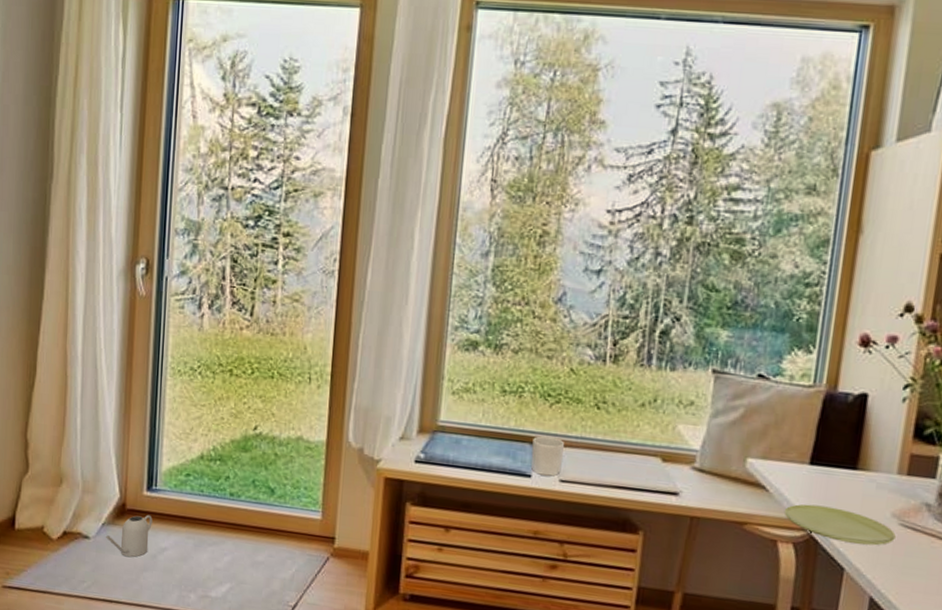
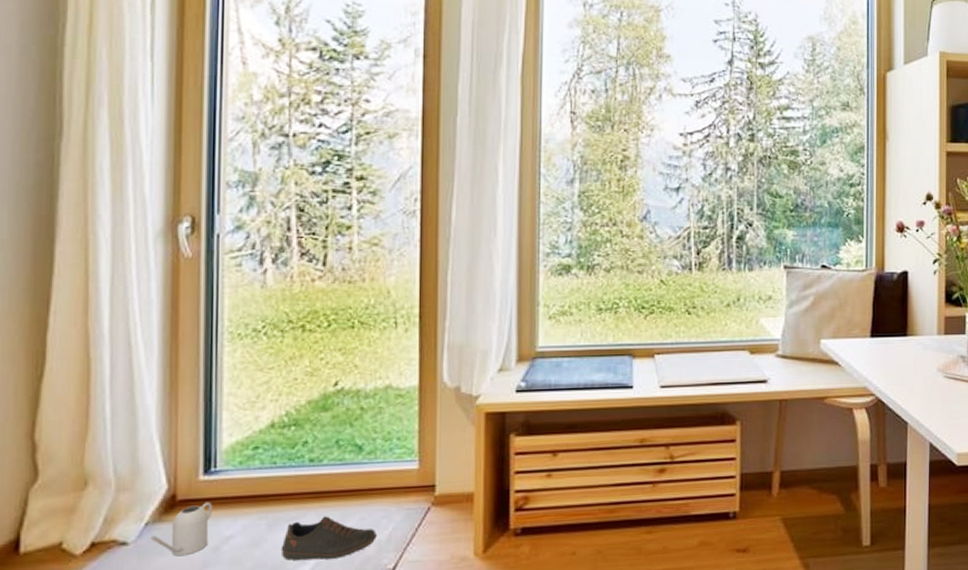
shoe: none [203,547,282,587] -> present [281,516,377,561]
mug: present [530,436,565,477] -> none [631,347,662,384]
plate: present [784,504,896,546] -> none [855,371,942,400]

